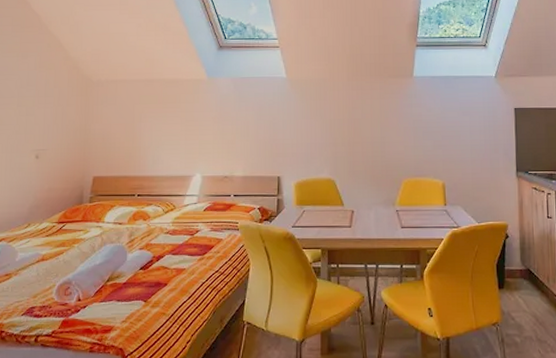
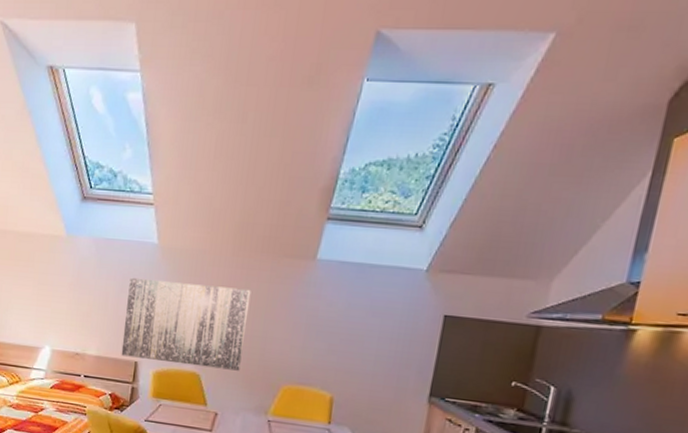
wall art: none [265,105,367,174] -> present [121,277,251,371]

